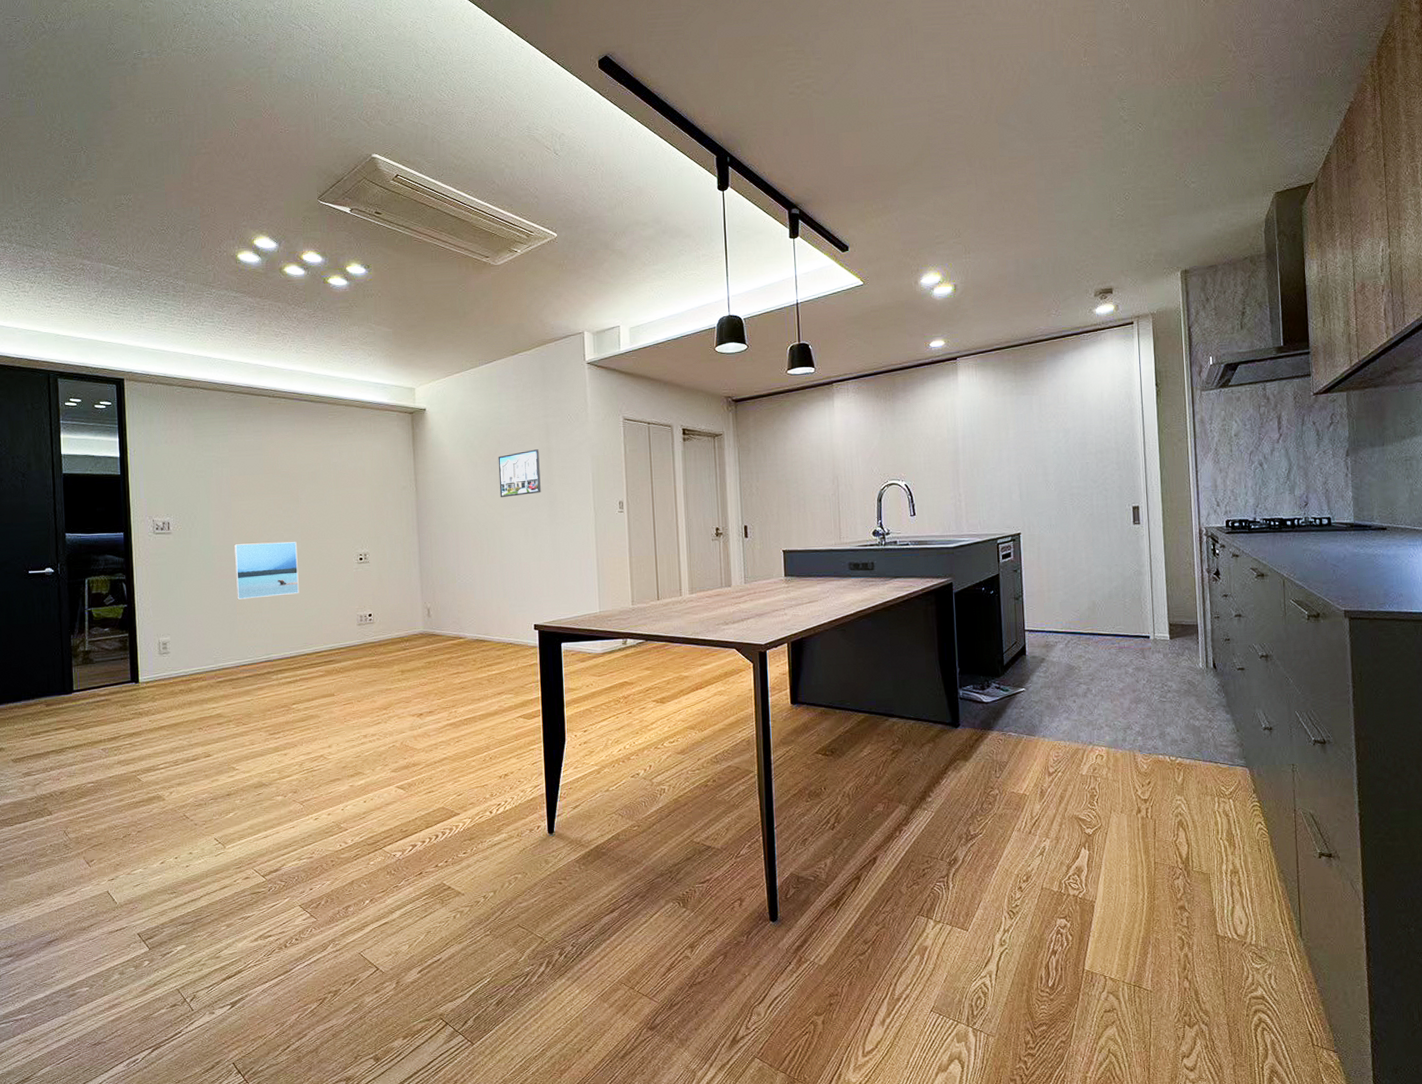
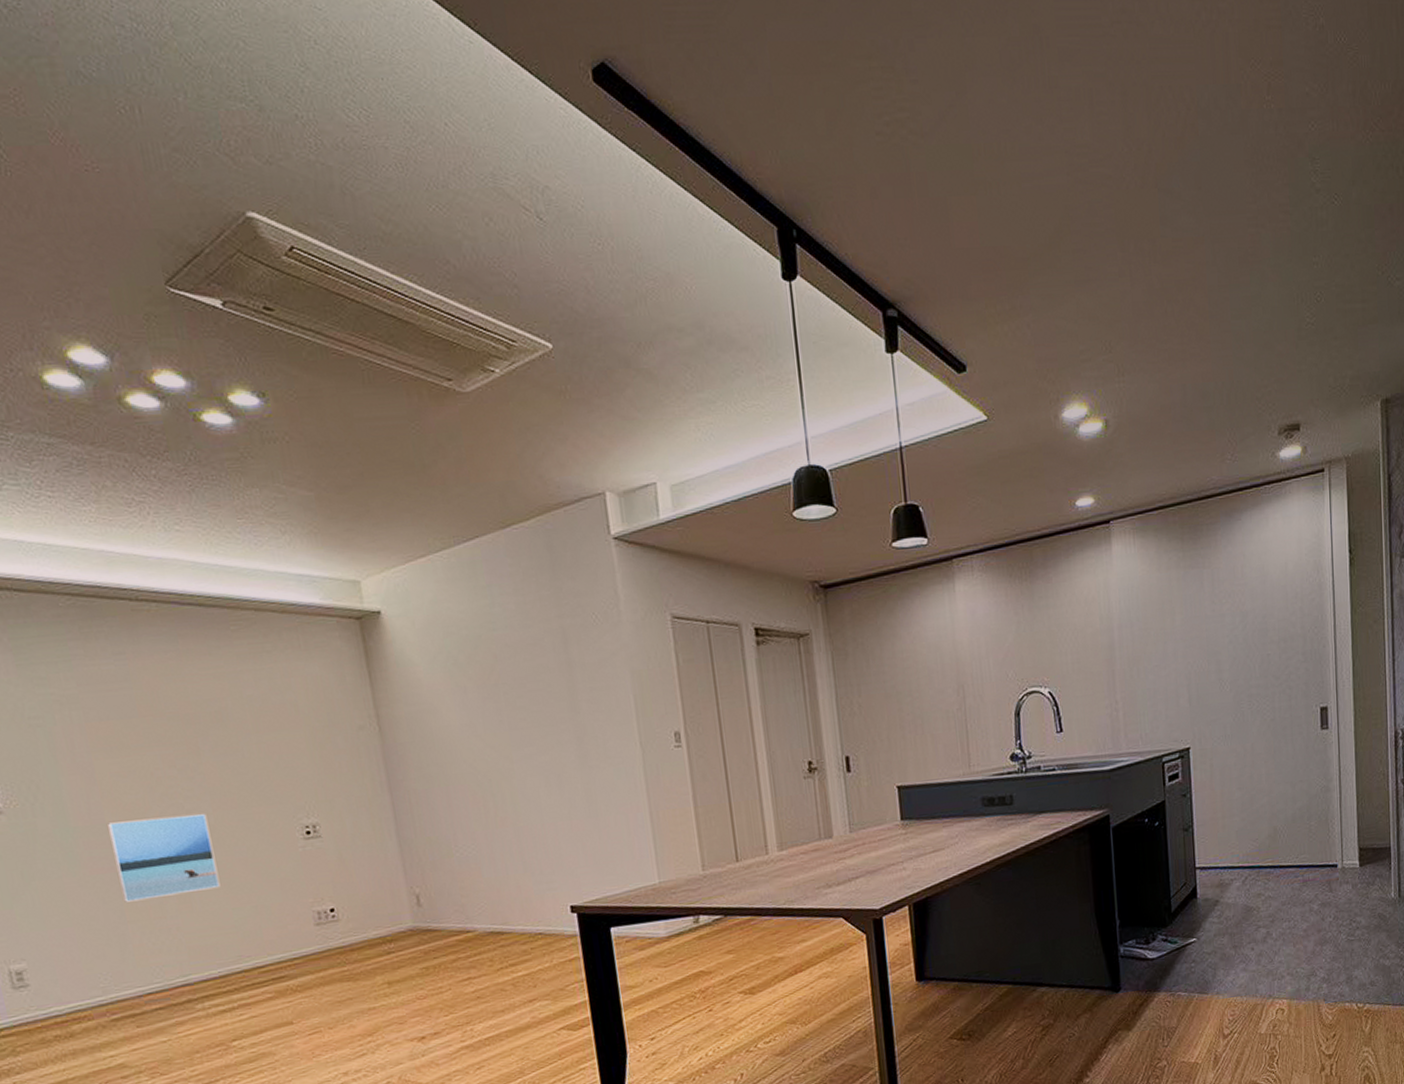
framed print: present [498,449,541,497] -> none [496,664,564,735]

